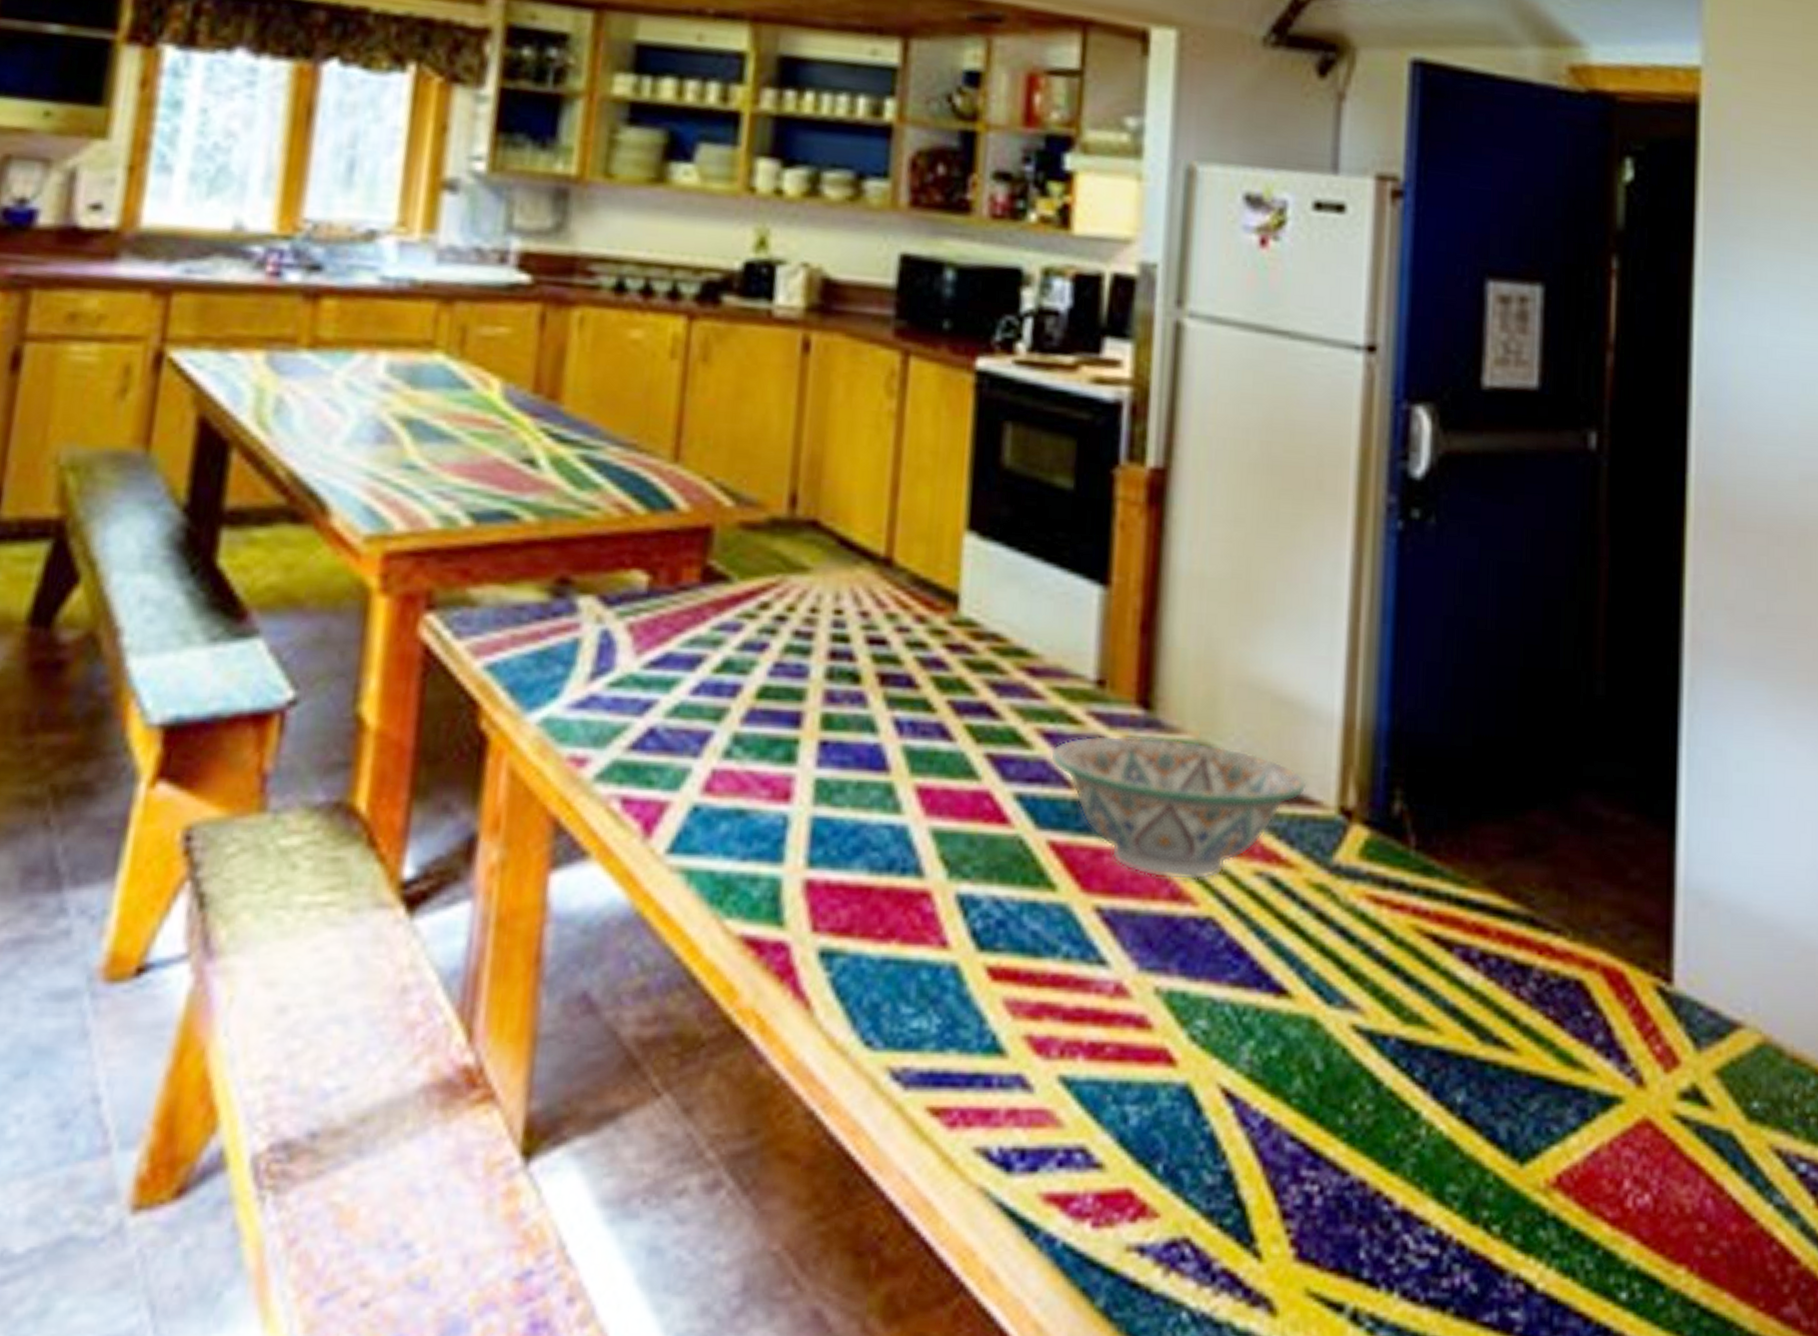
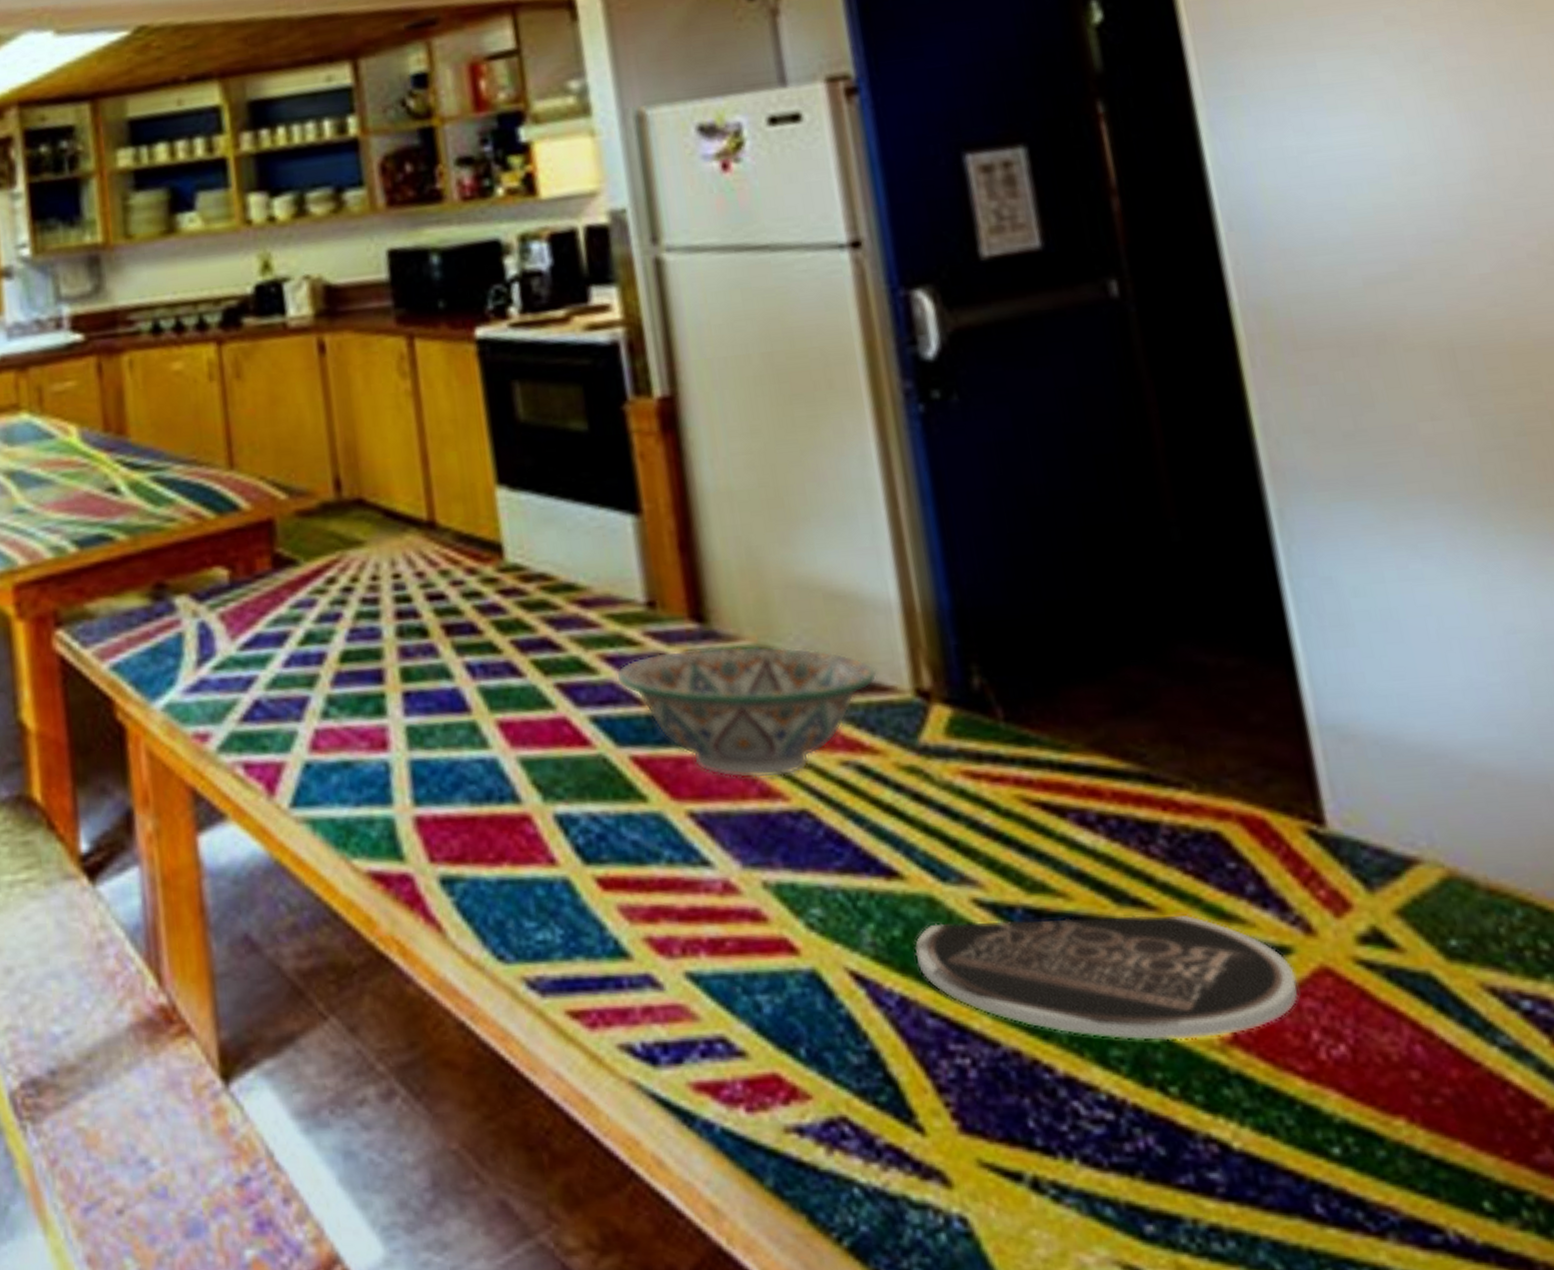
plate: none [1287,1046,1621,1181] -> present [915,914,1299,1041]

